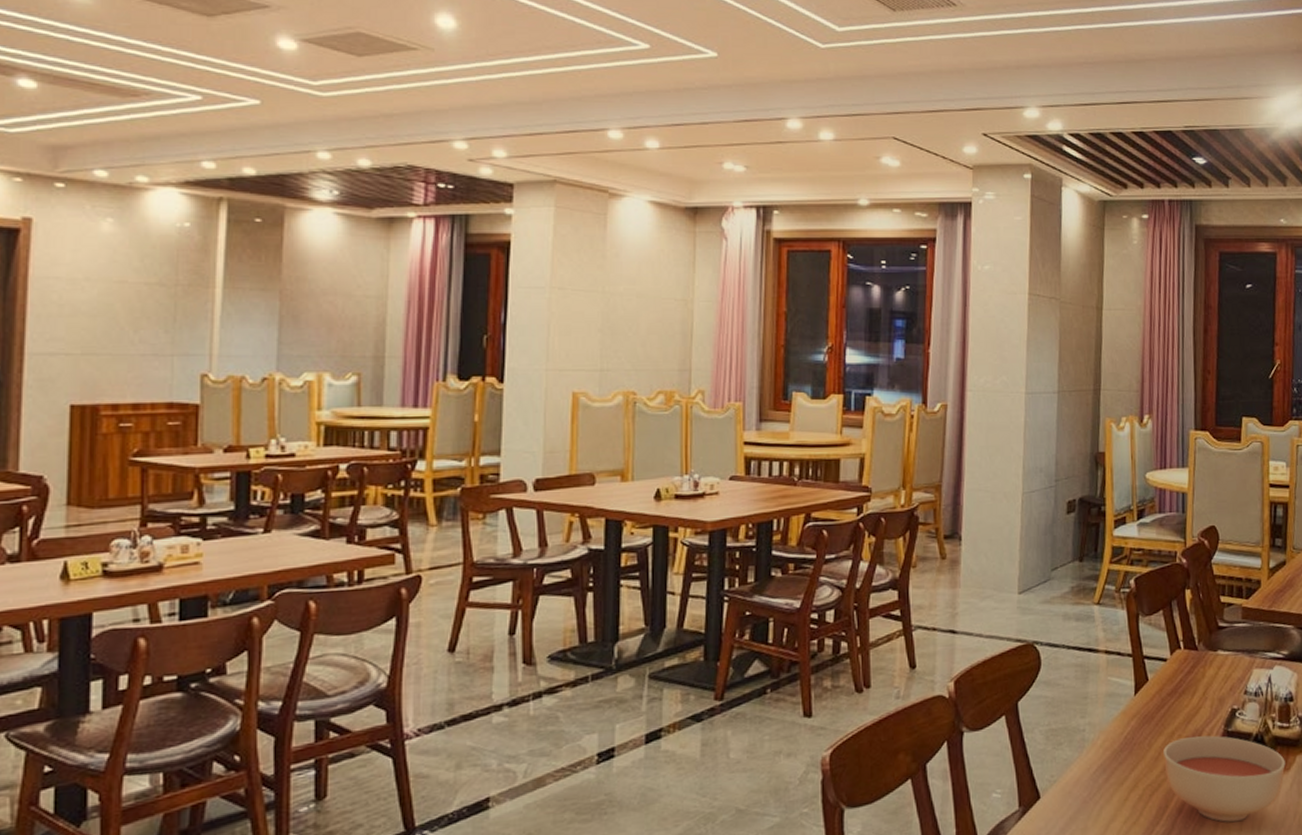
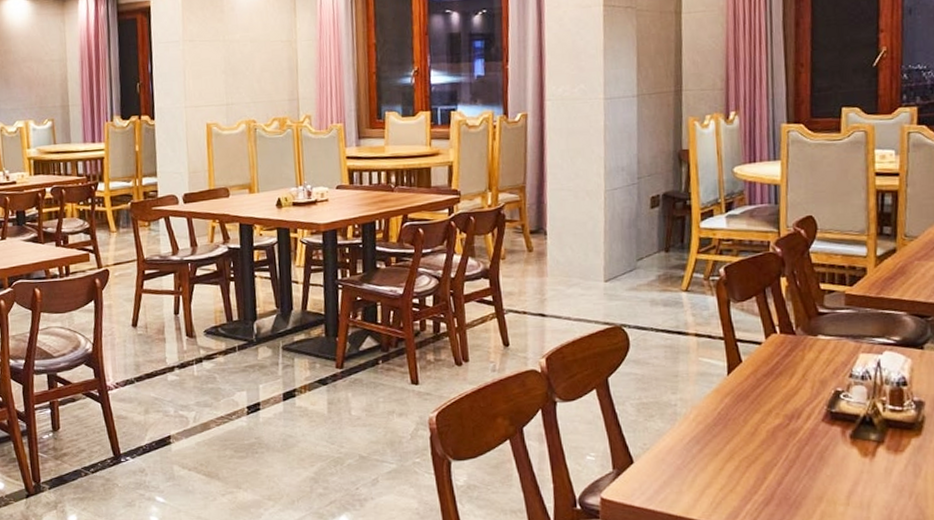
bowl: present [1164,735,1286,822] -> none [760,415,899,496]

